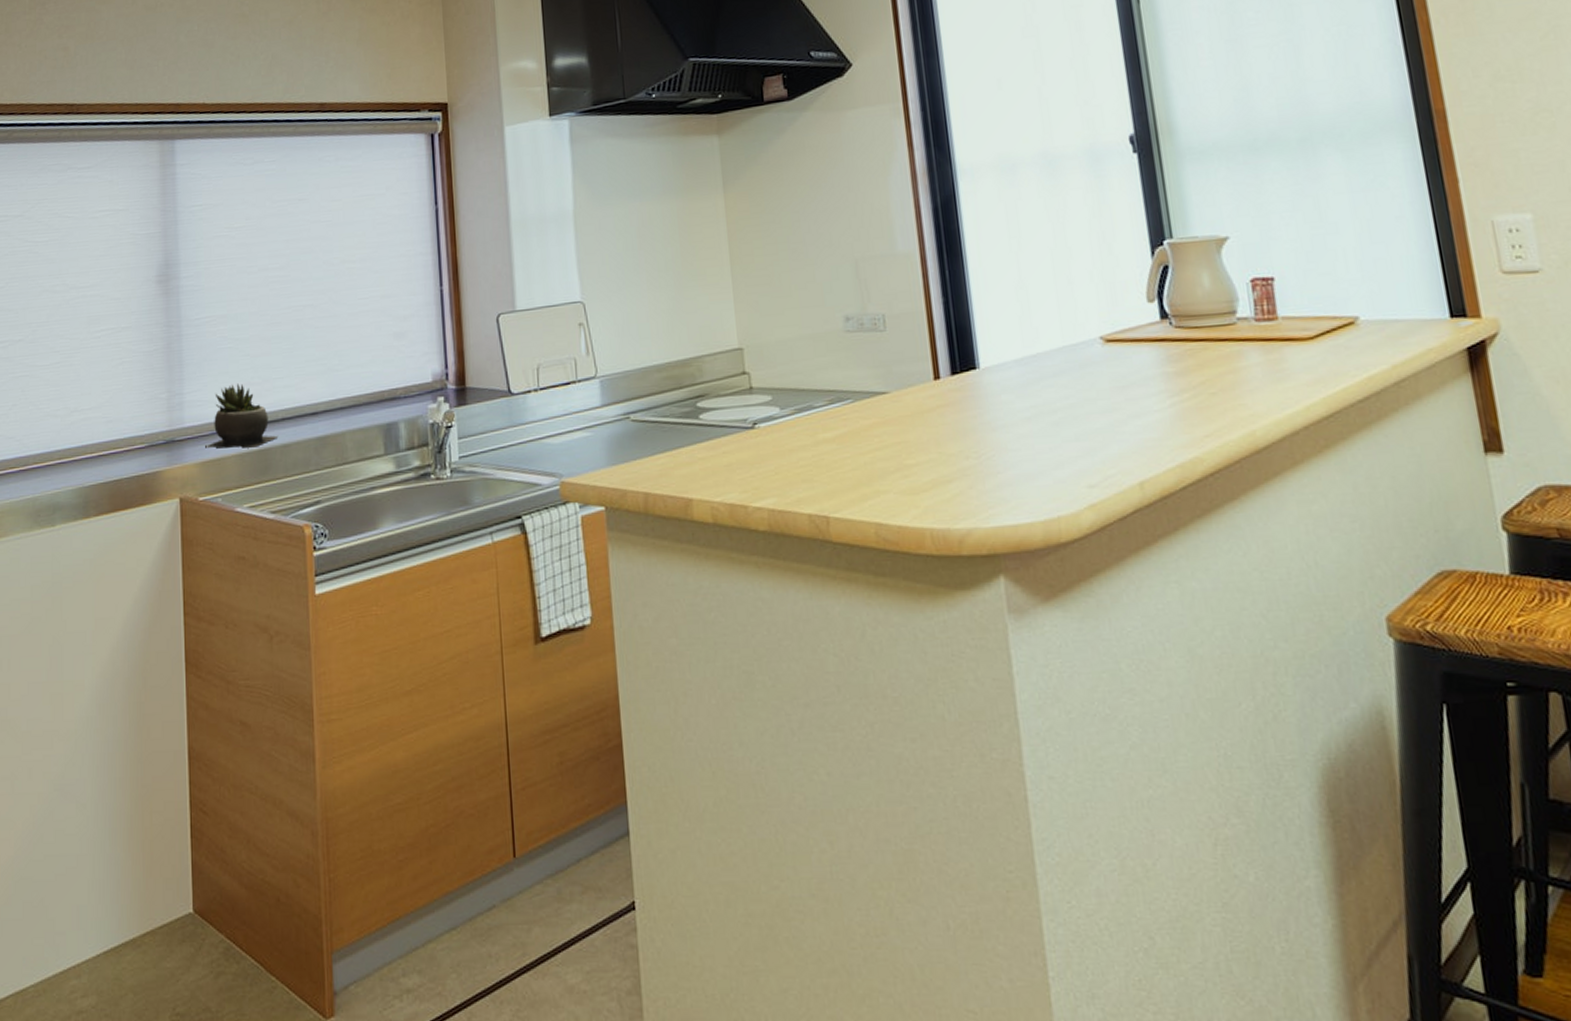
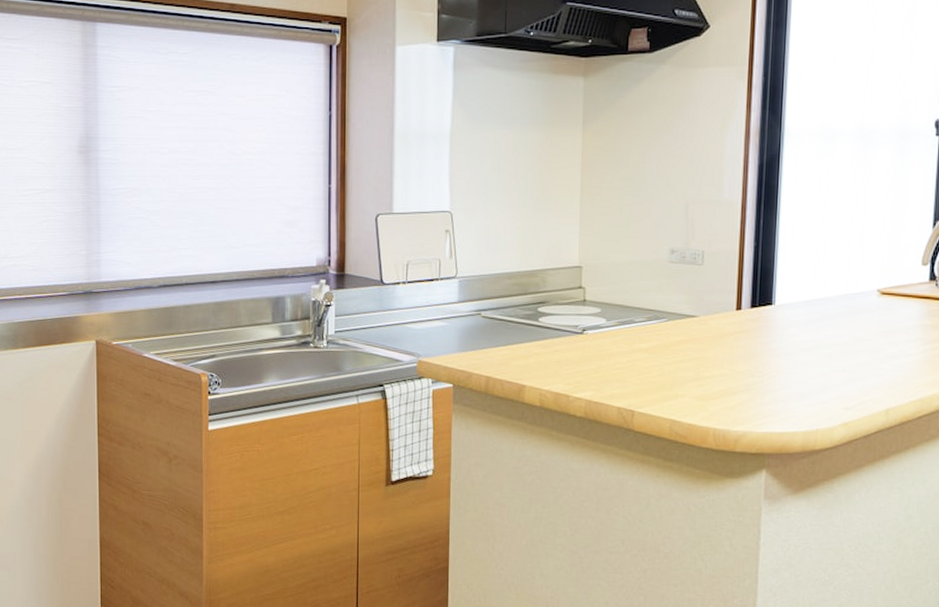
succulent plant: present [205,383,279,448] -> none [119,249,182,305]

